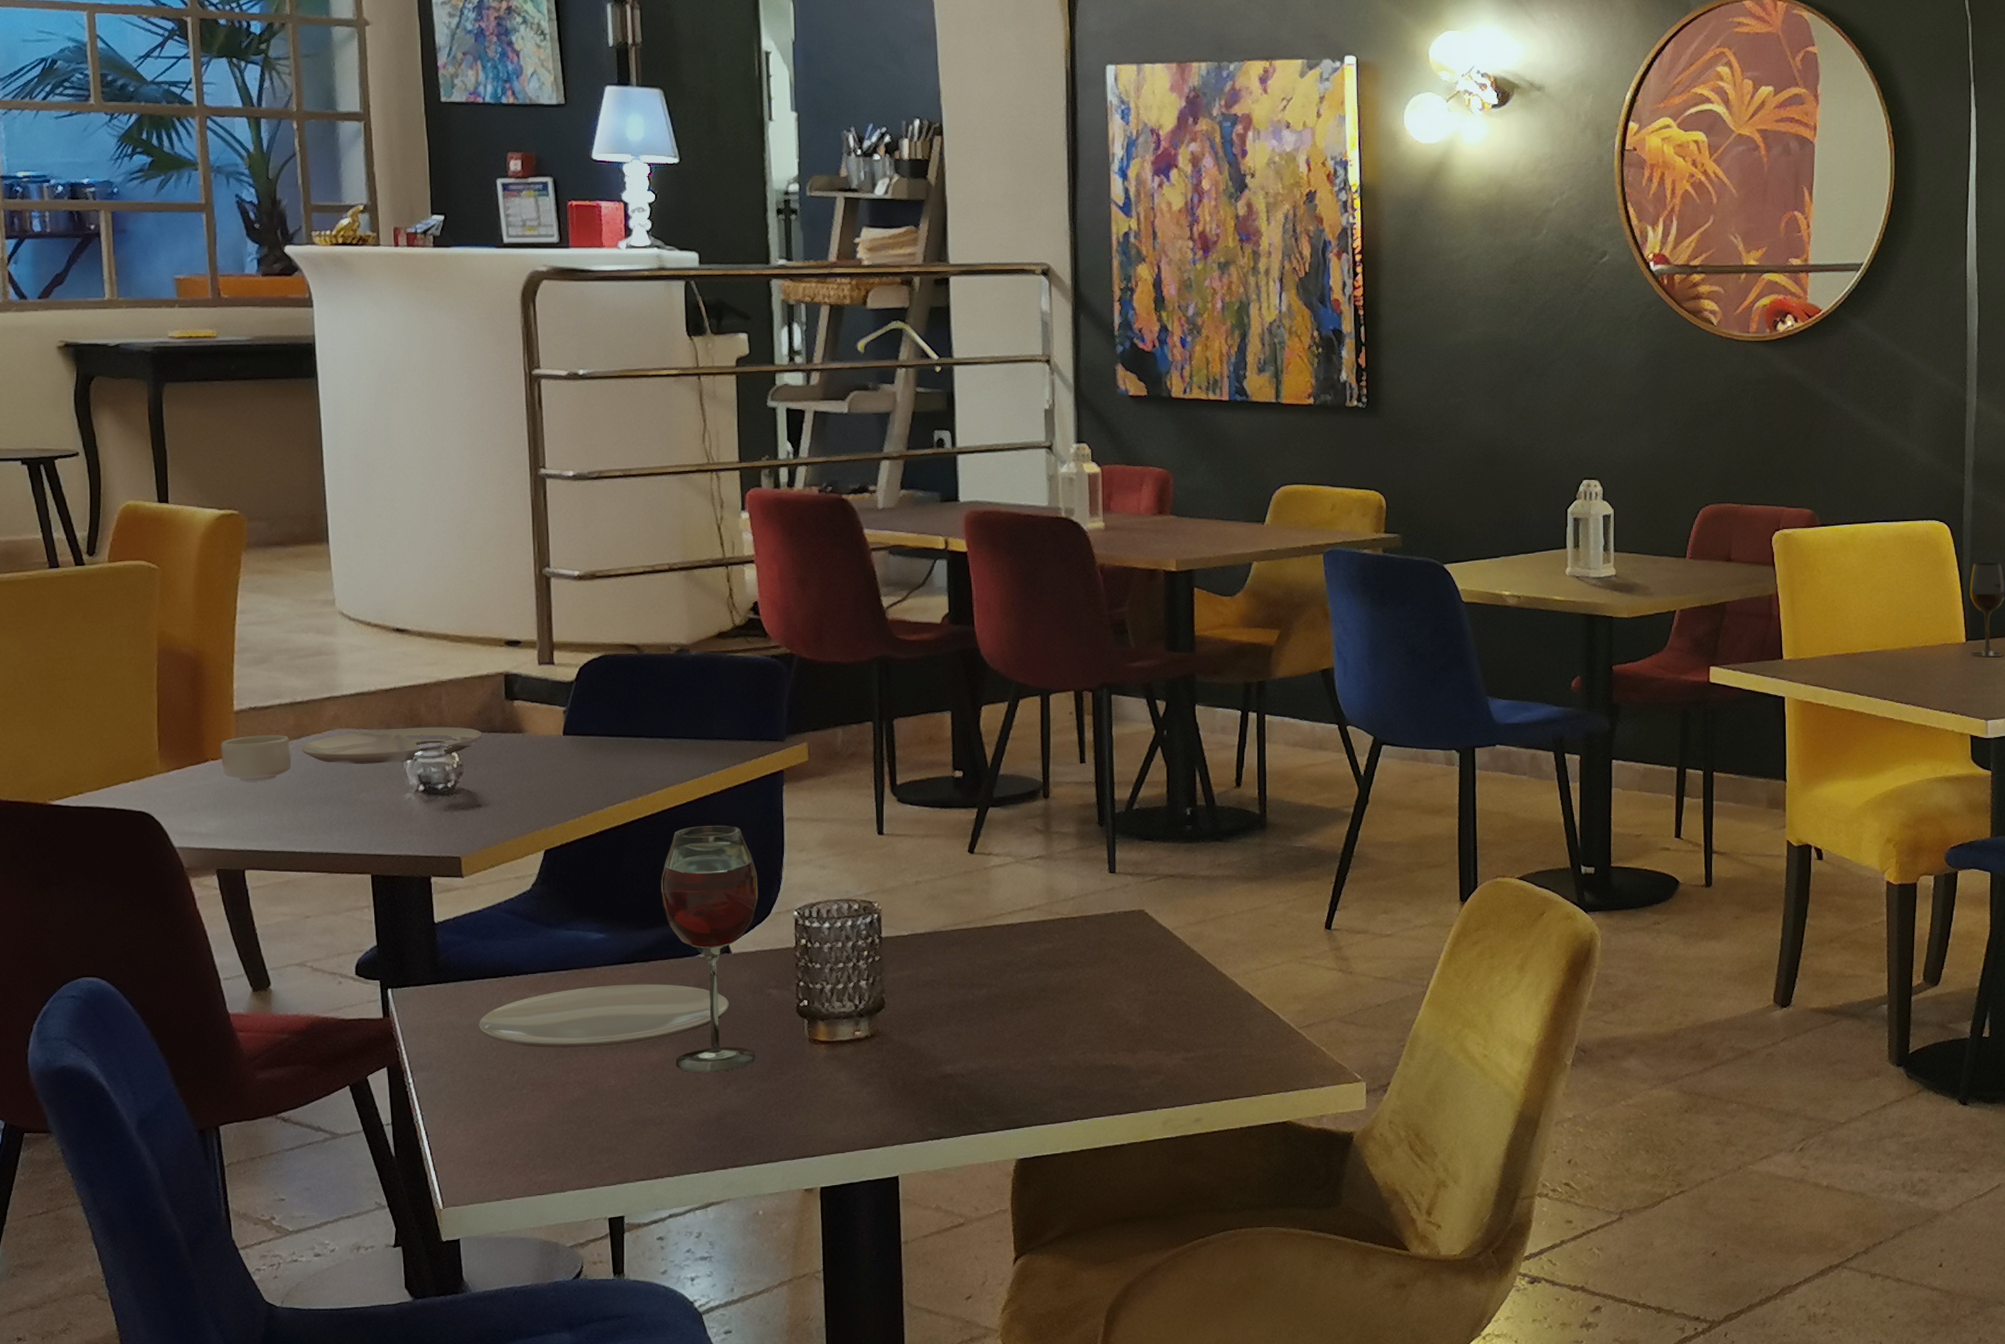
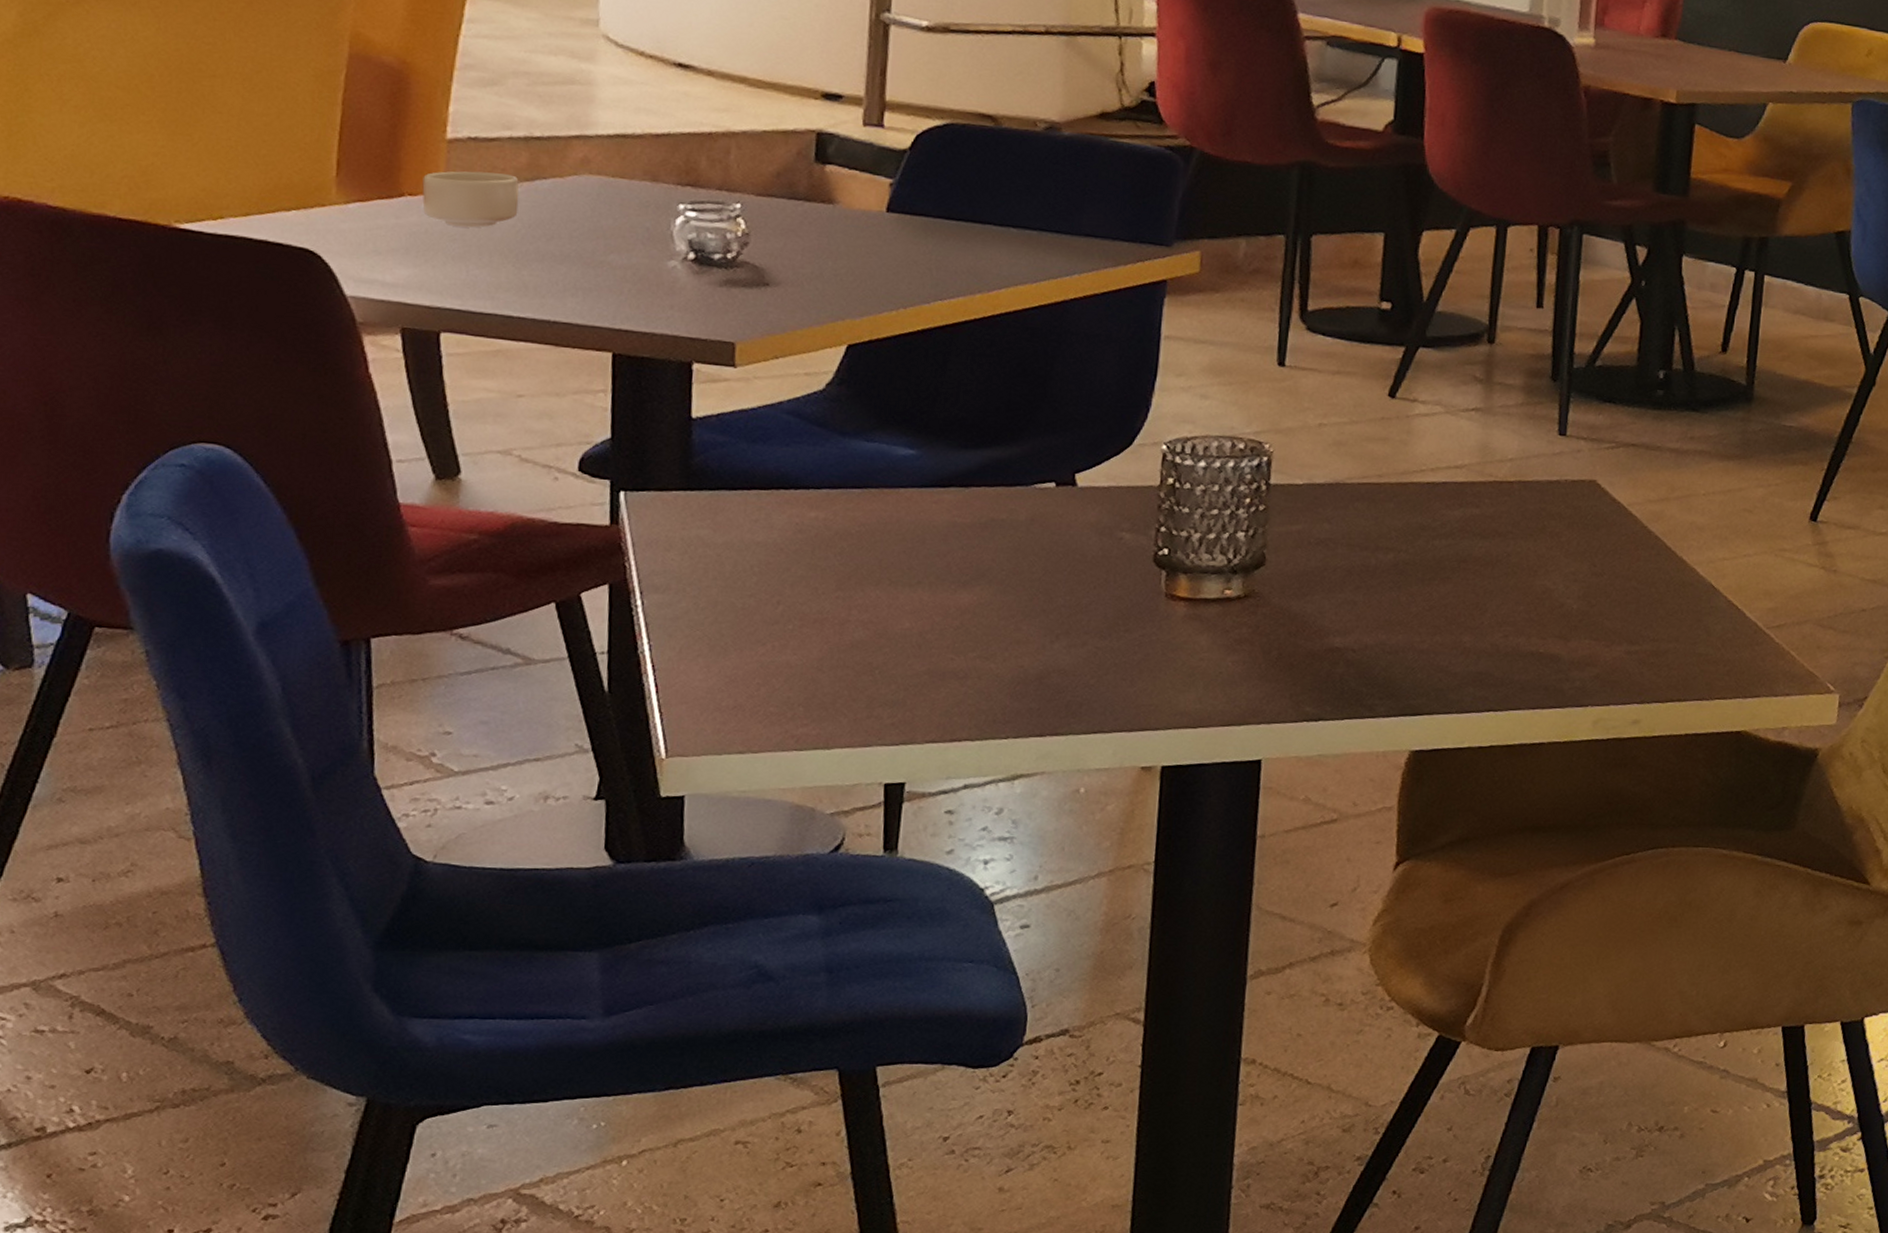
plate: present [301,726,482,764] -> none [533,181,780,223]
plate: present [479,984,729,1048] -> none [737,510,1068,582]
wineglass: present [661,826,758,1073] -> none [991,335,1120,623]

